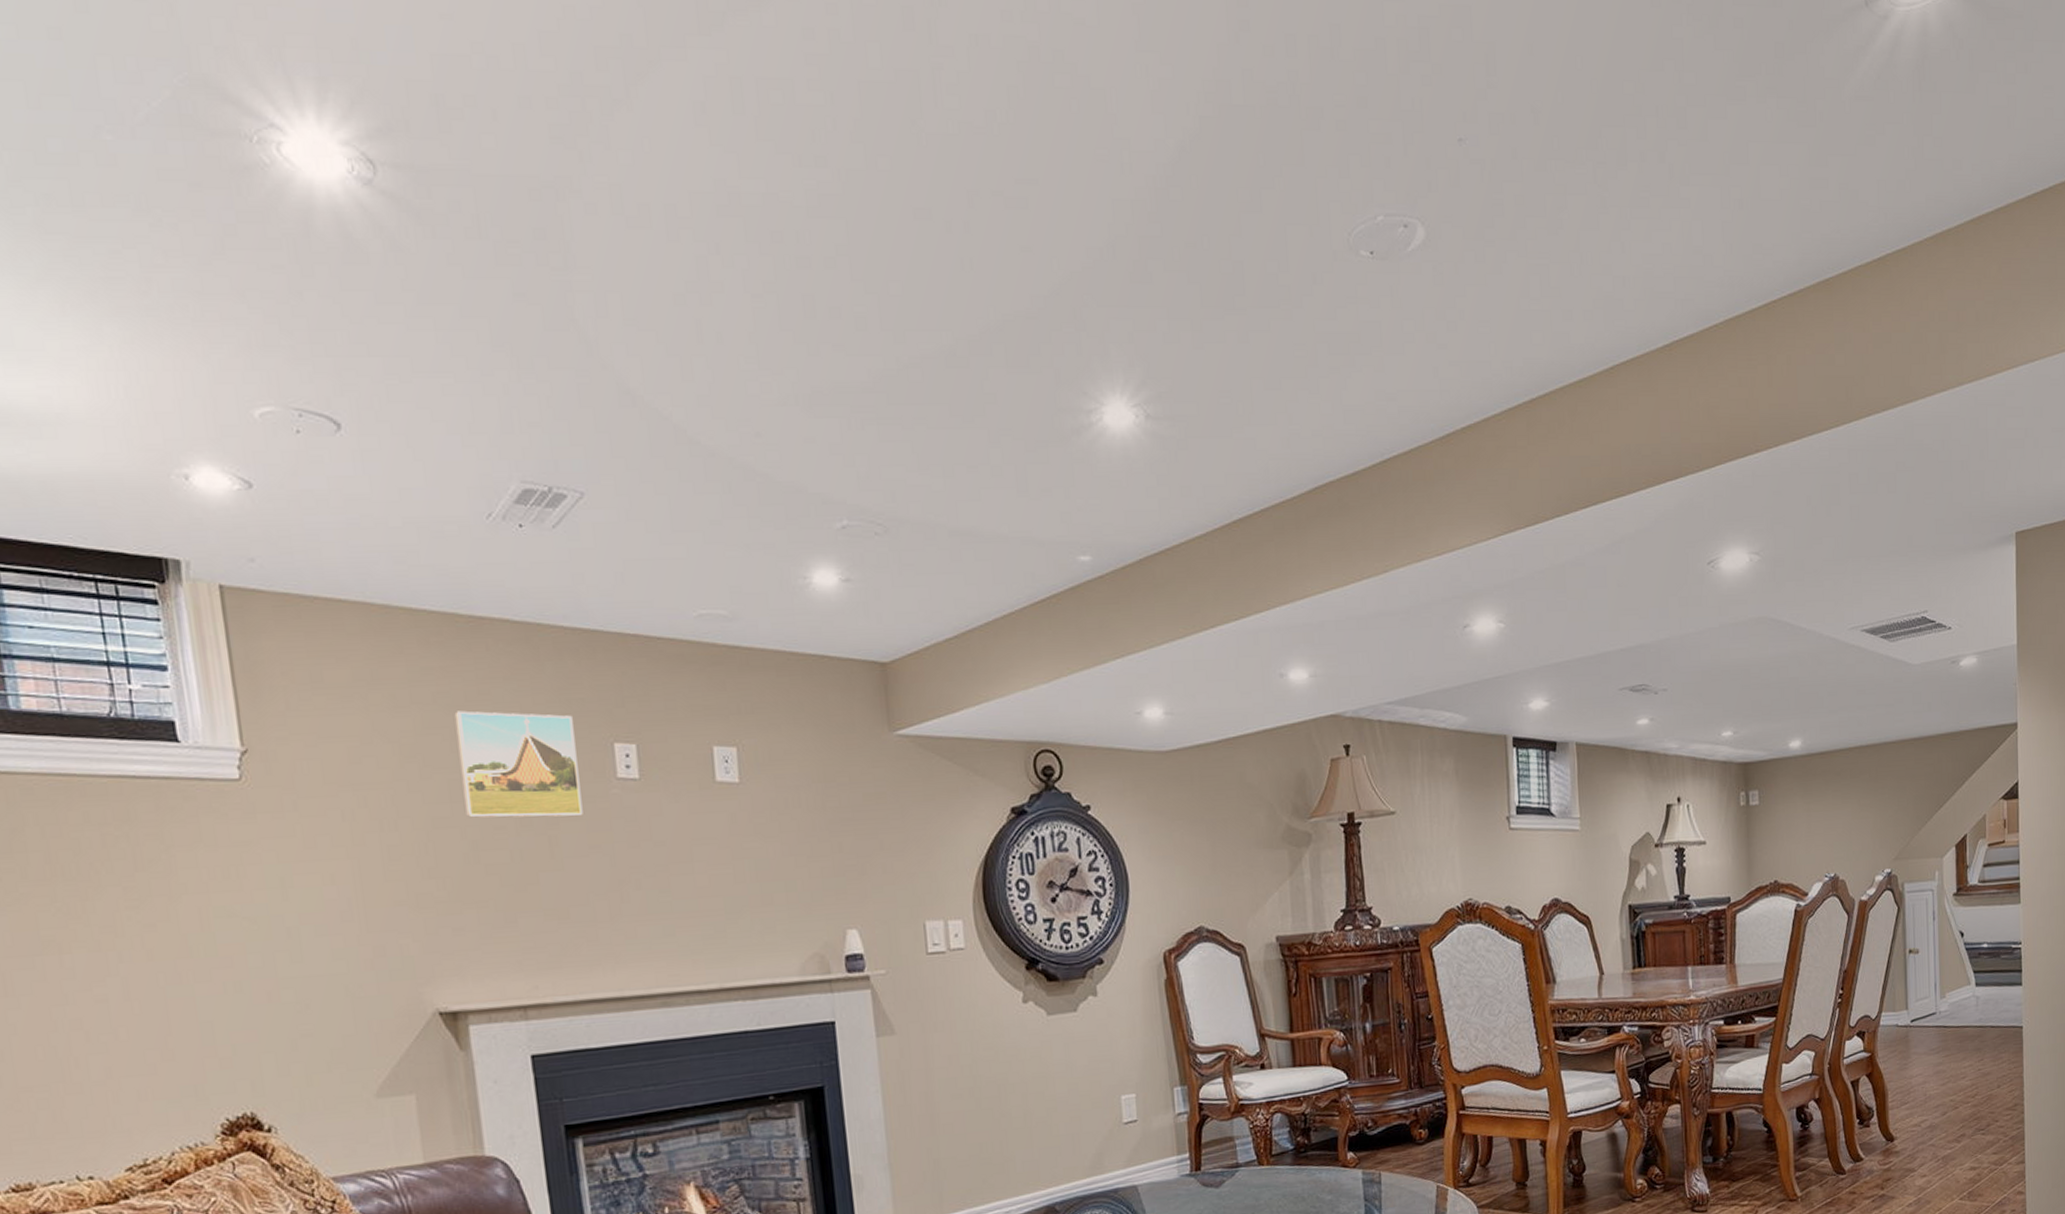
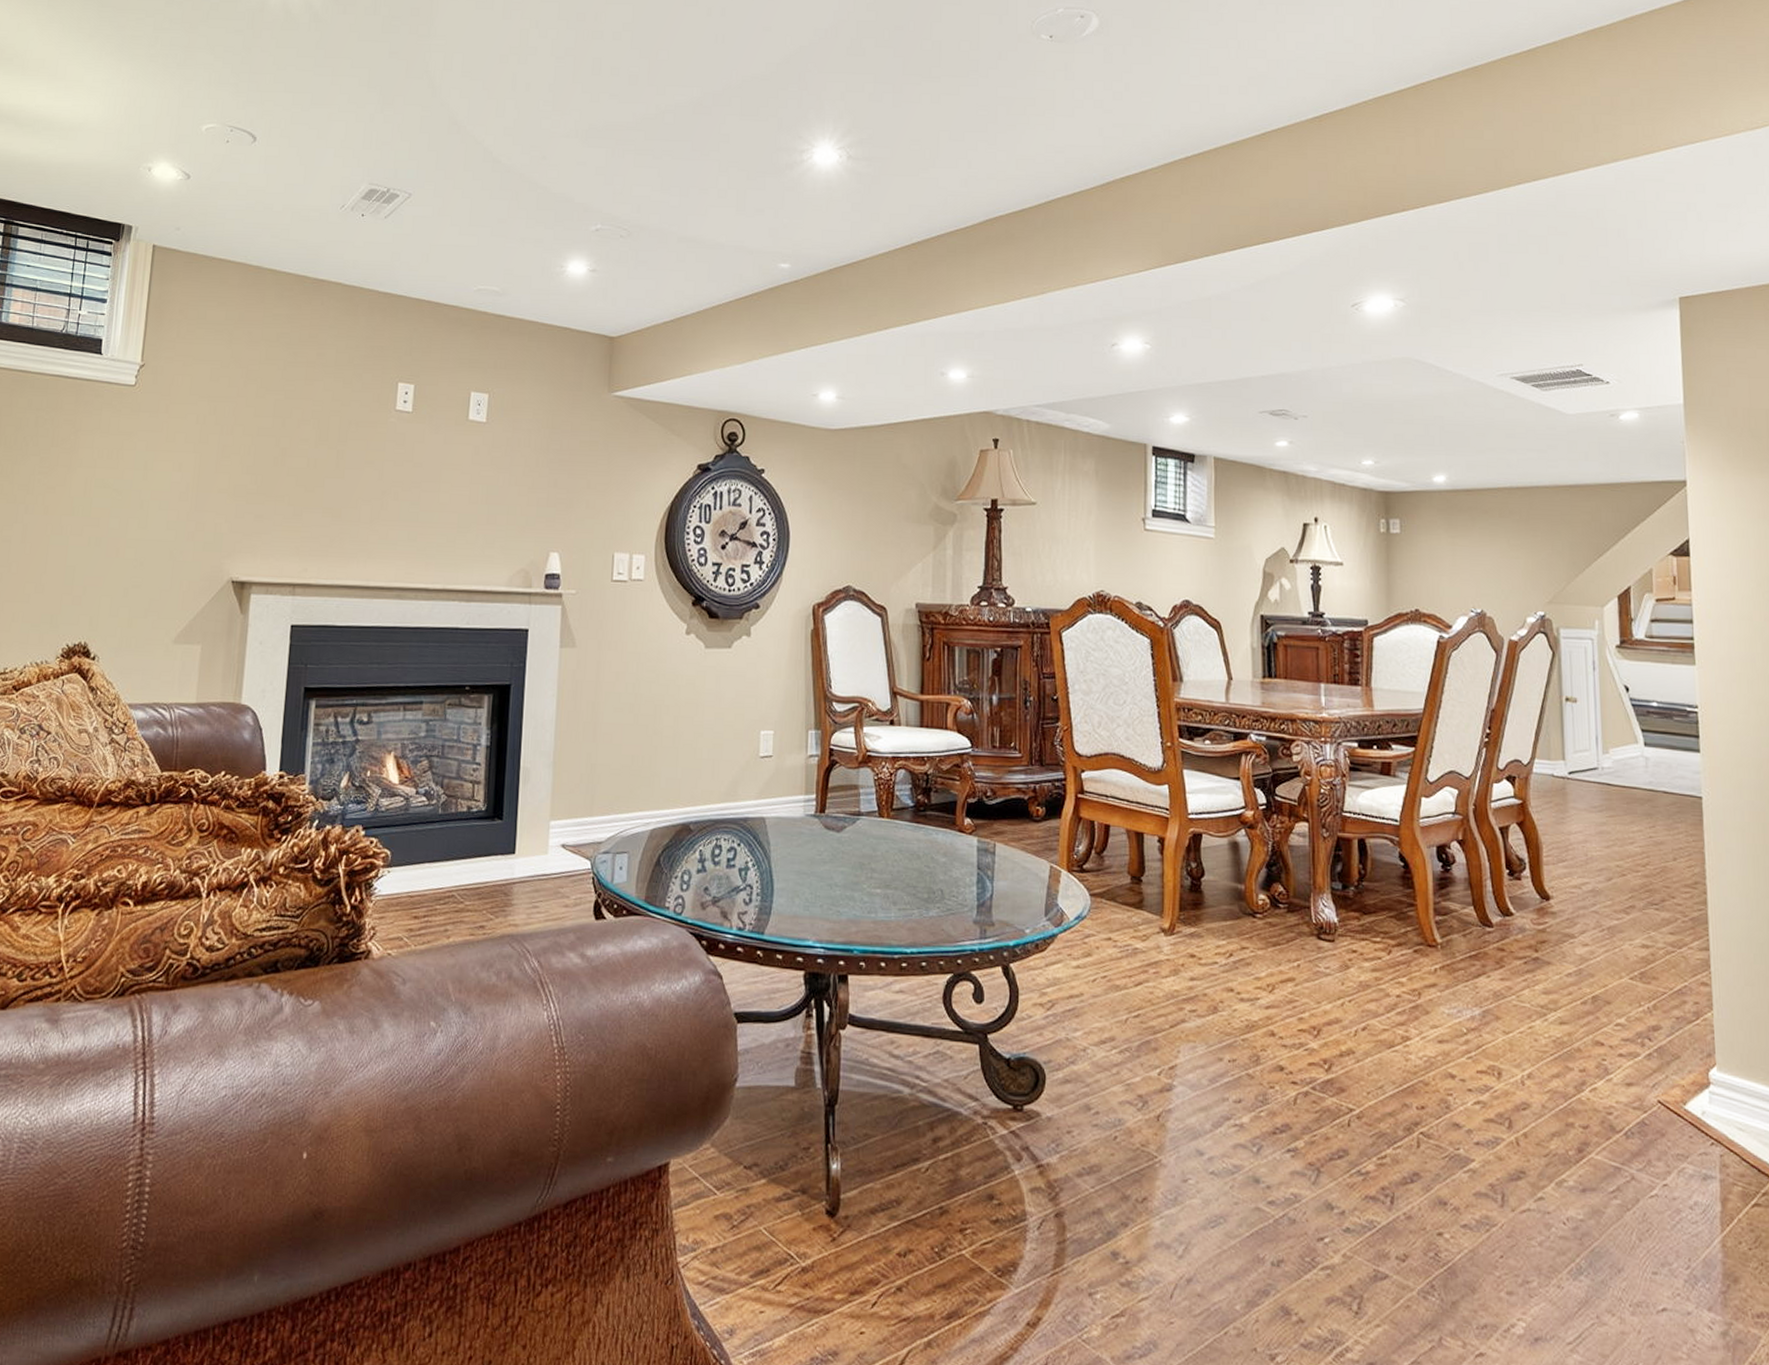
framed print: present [454,710,583,818] -> none [282,348,372,437]

